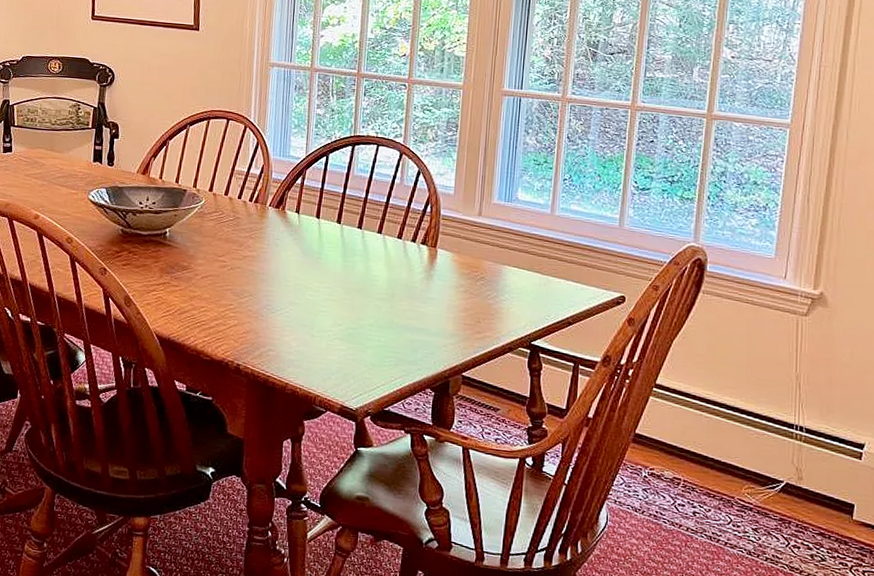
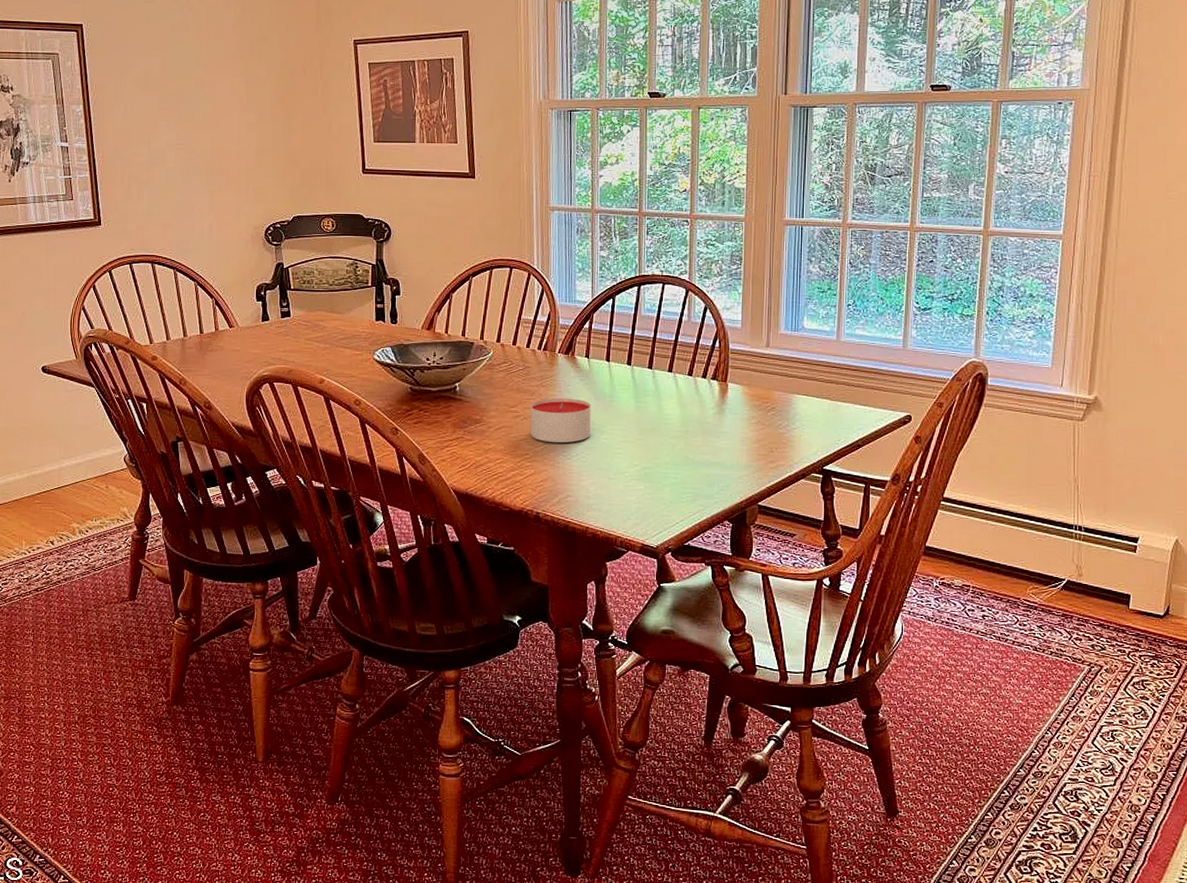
candle: none [236,250,299,297] -> present [530,398,591,443]

